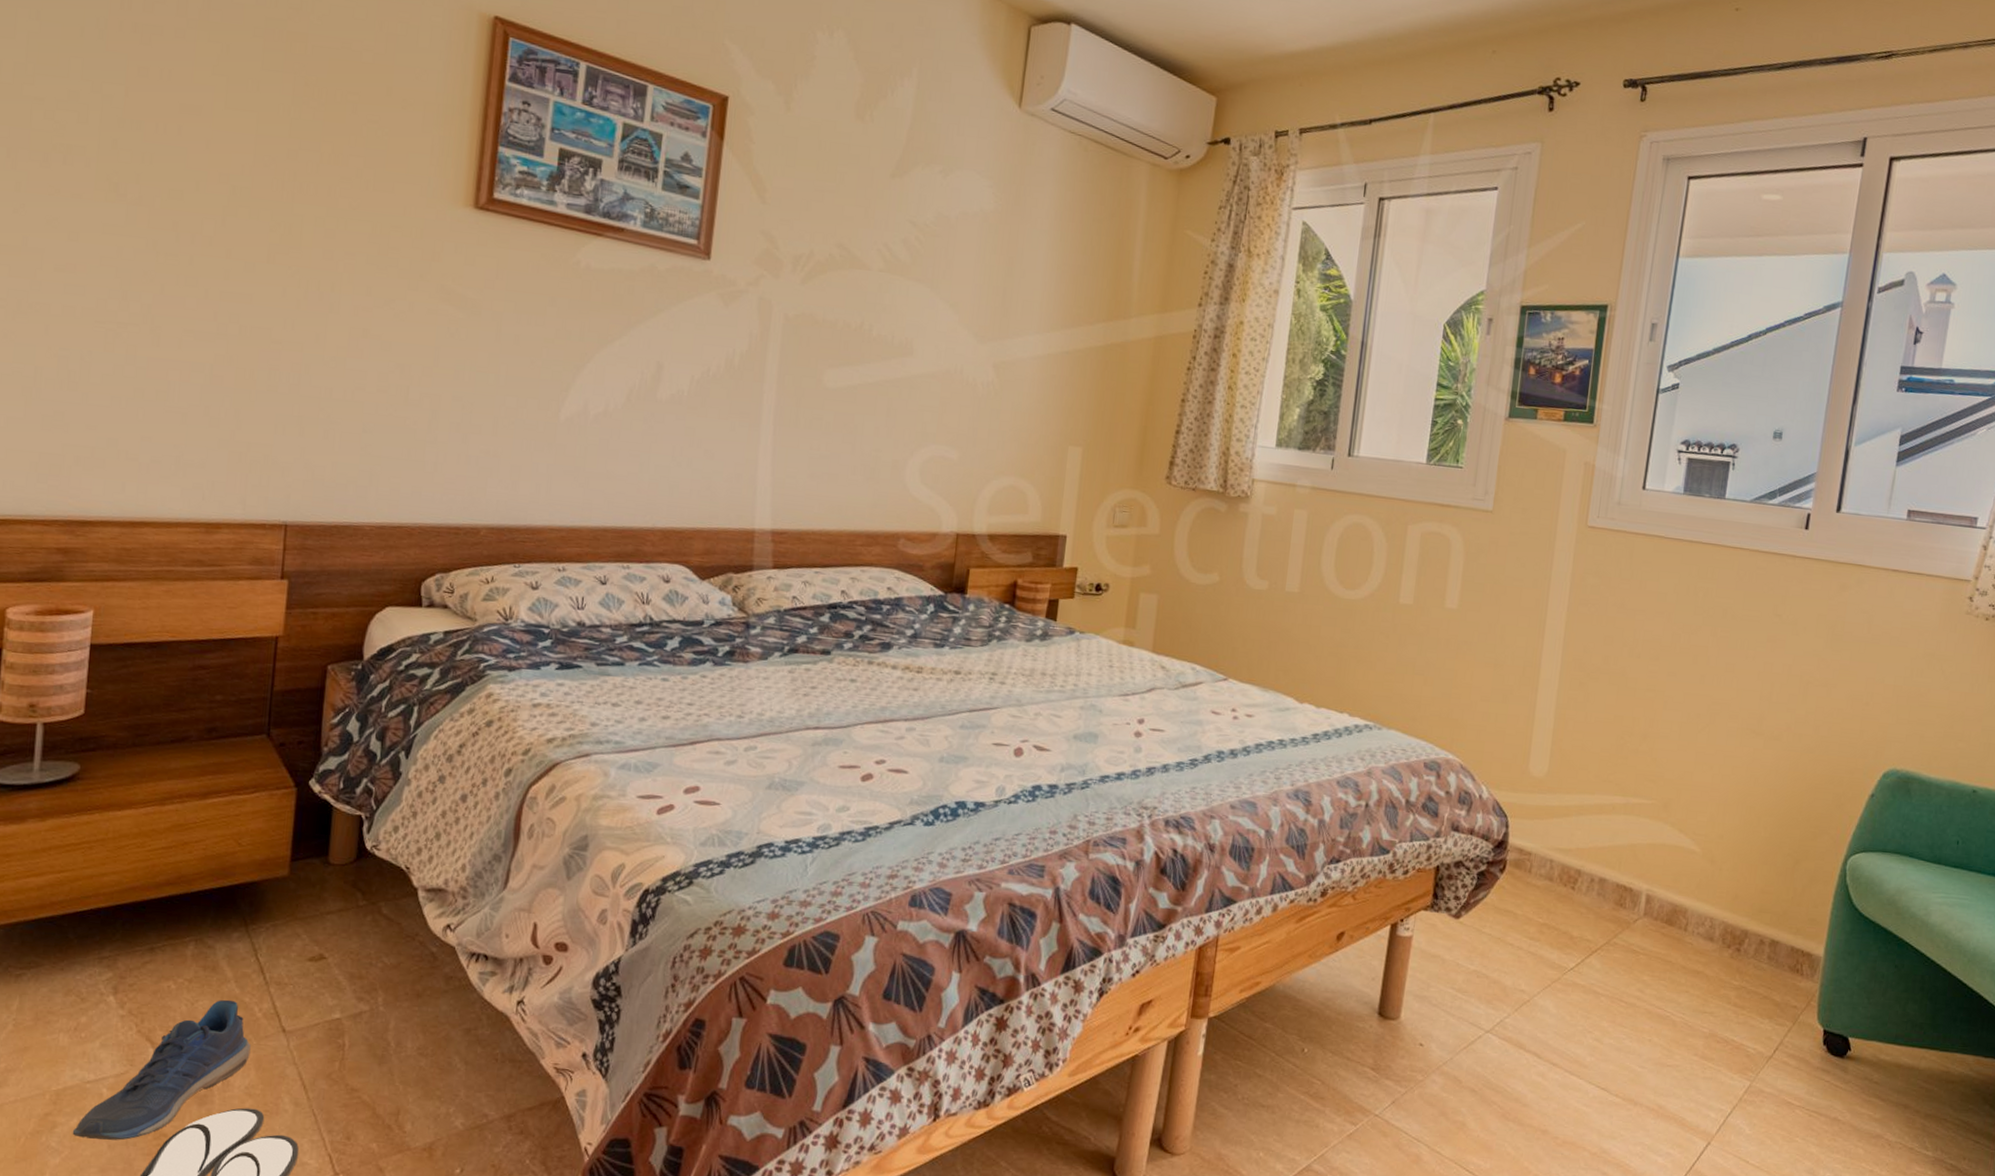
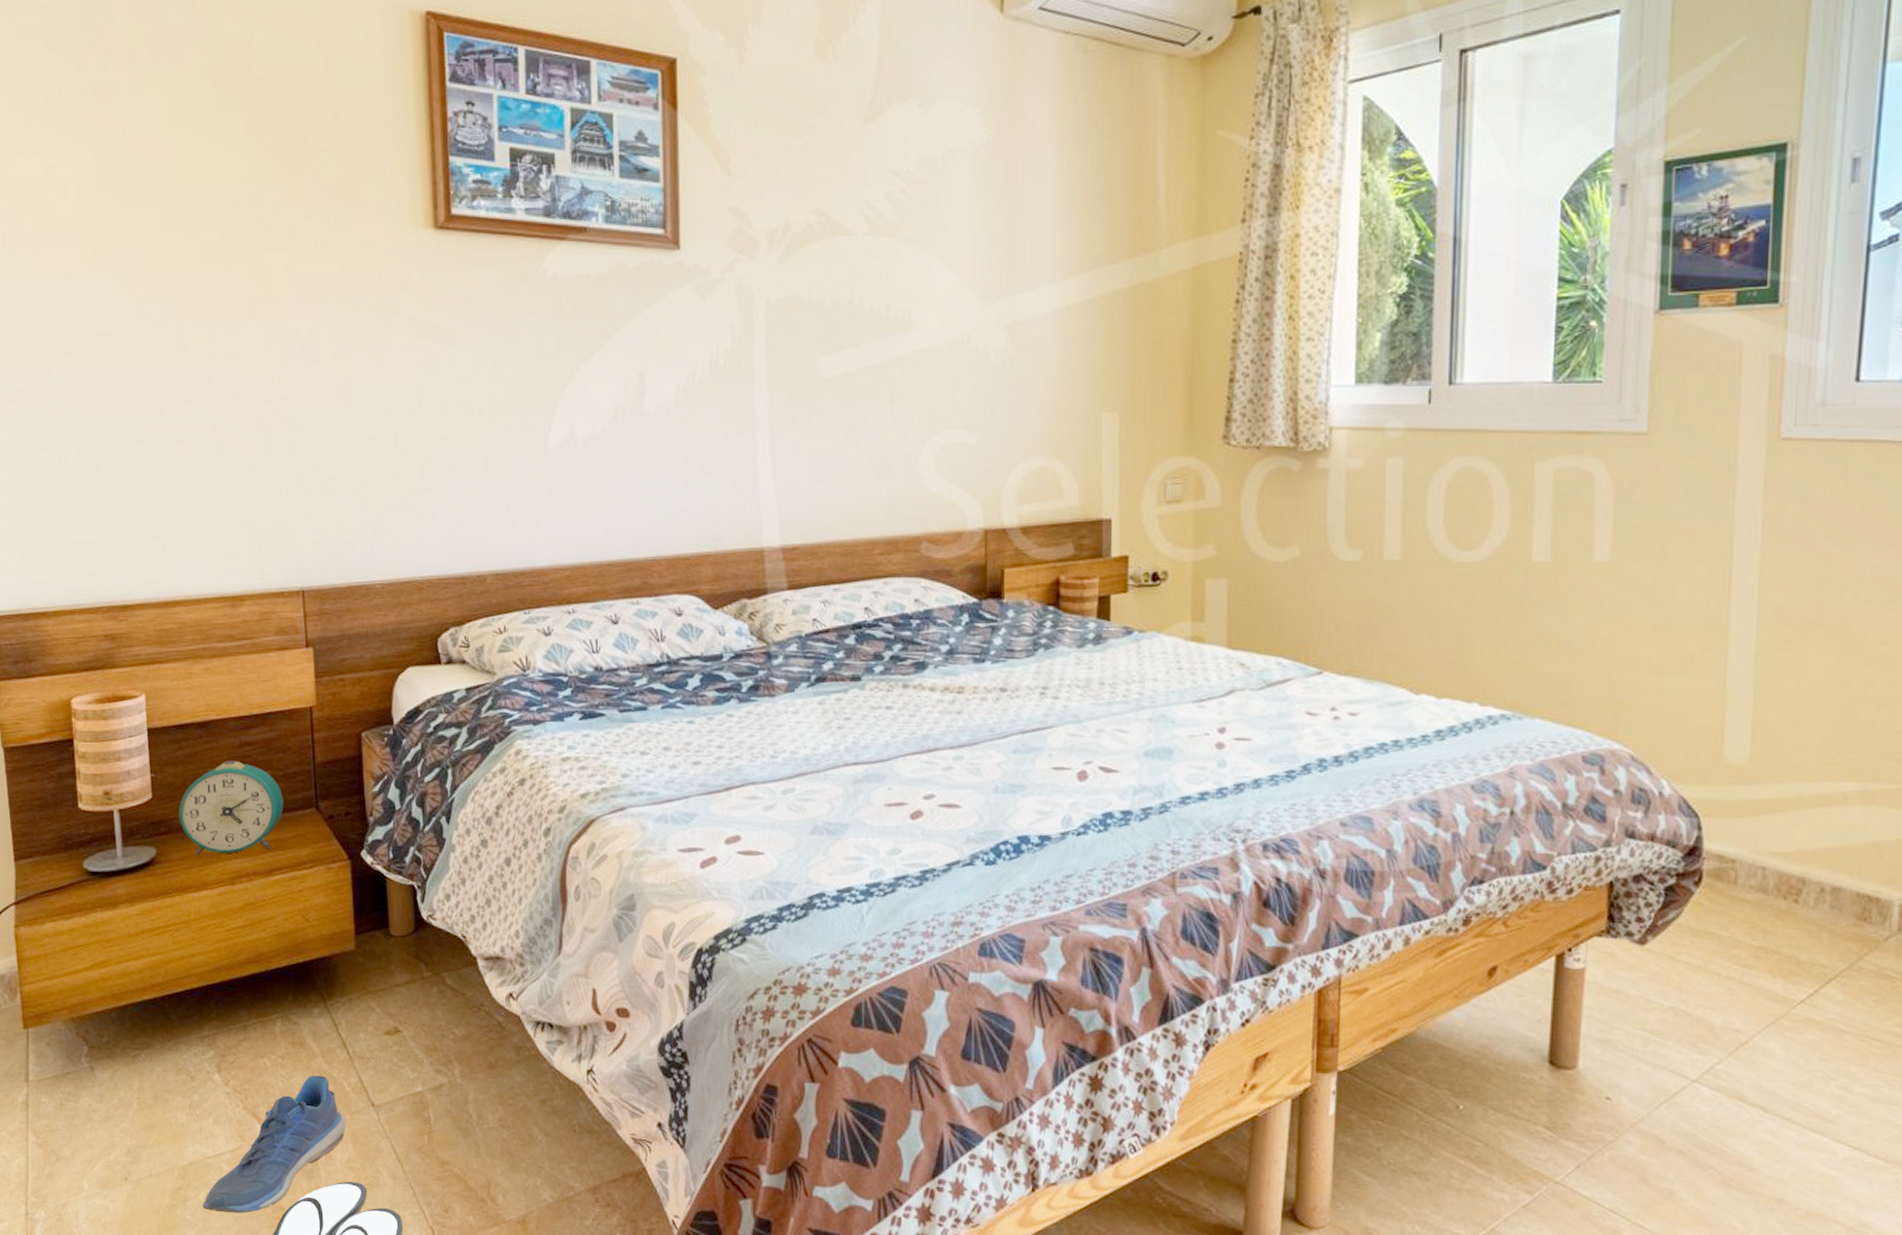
alarm clock: none [111,682,233,774] -> present [178,761,284,856]

